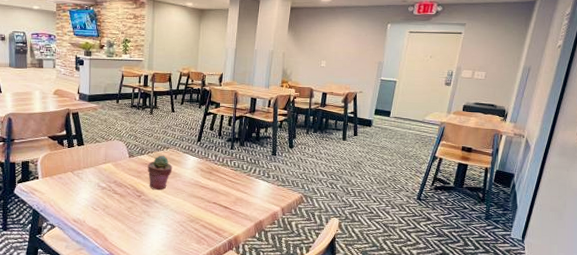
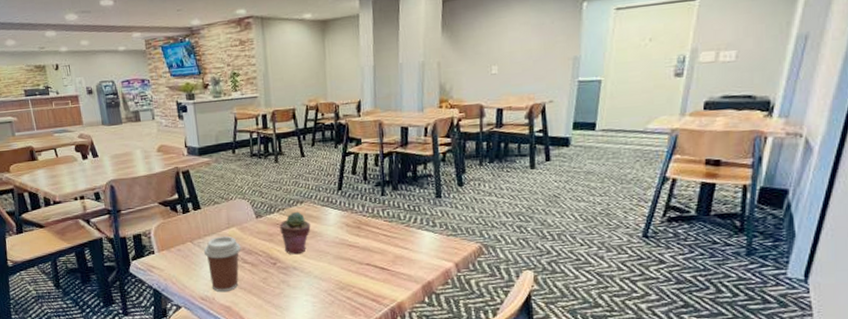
coffee cup: none [81,169,113,217] -> present [203,236,241,292]

